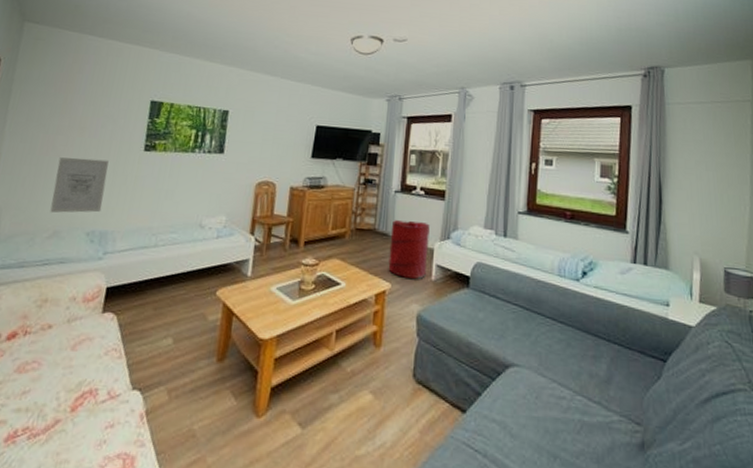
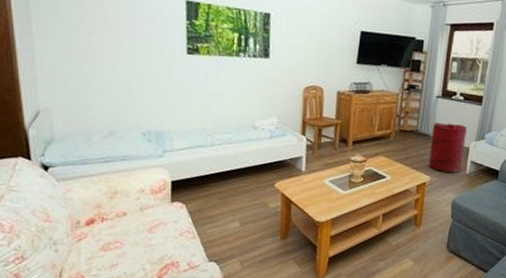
wall art: present [50,157,109,213] -> none [99,59,154,115]

